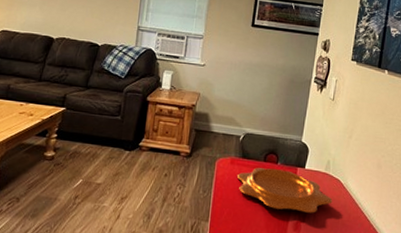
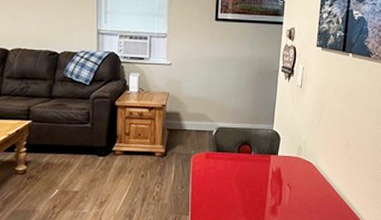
decorative bowl: present [236,167,333,213] -> none [212,159,306,196]

